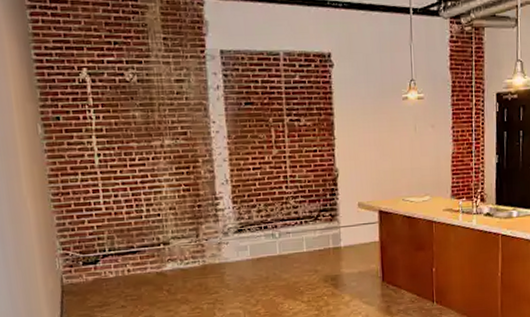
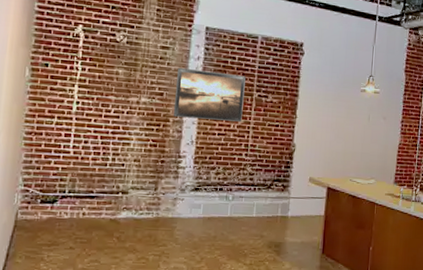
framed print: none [197,100,276,156] -> present [173,67,246,122]

